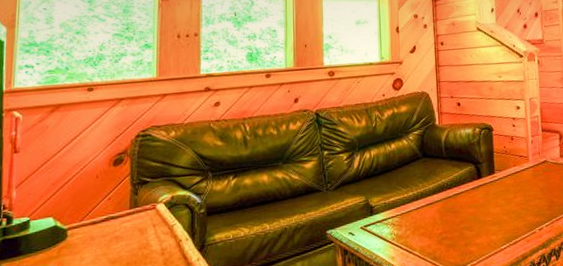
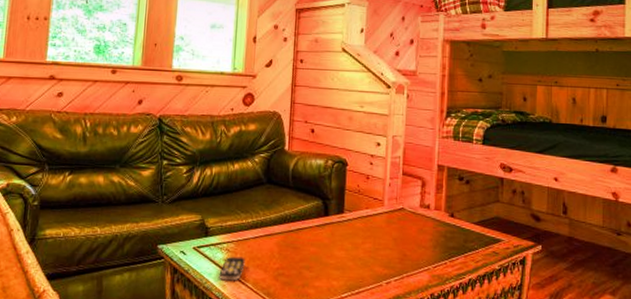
remote control: none [387,228,410,253] -> present [219,256,245,281]

